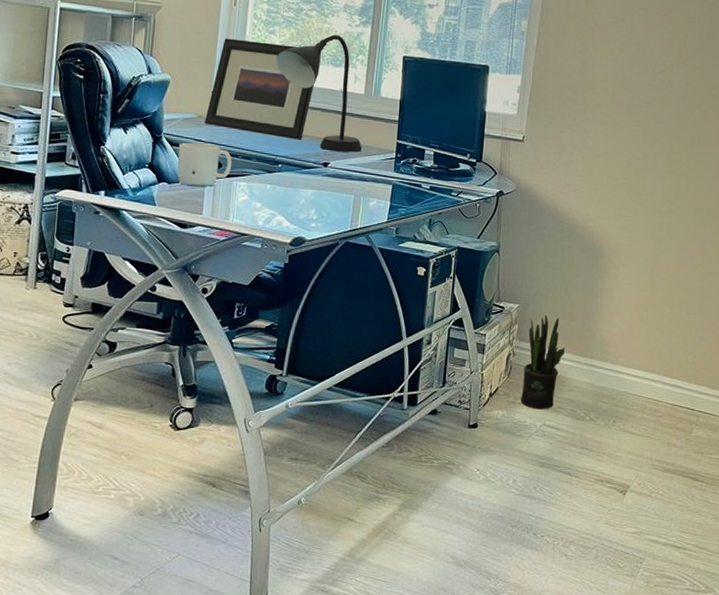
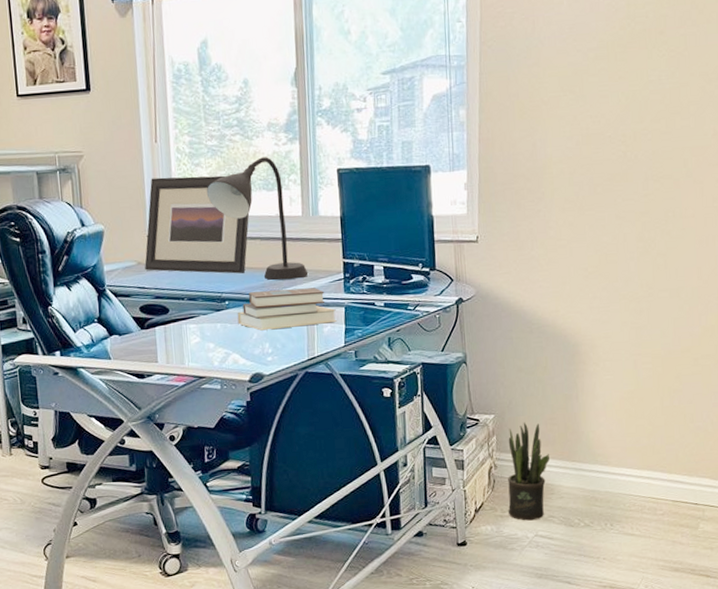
mug: present [177,142,233,187] -> none [123,289,179,335]
books: none [287,159,384,199] -> present [237,287,337,331]

